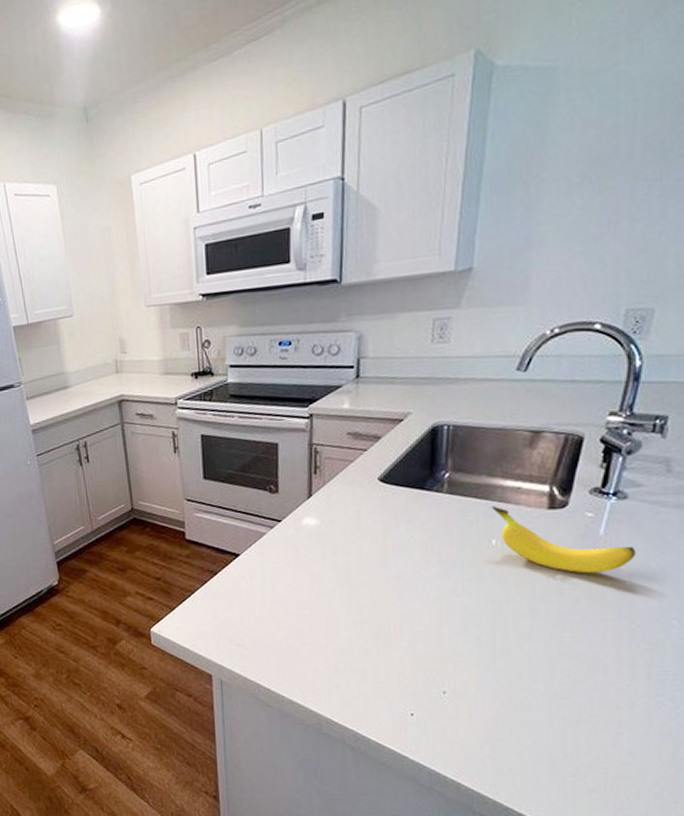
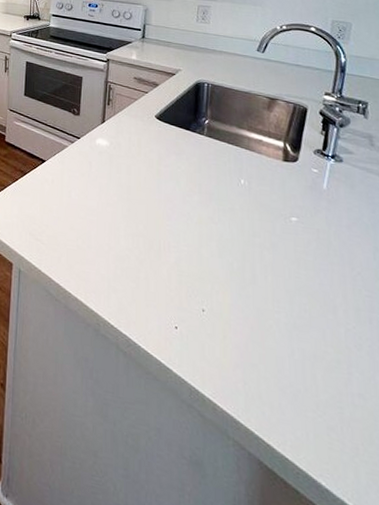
banana: present [492,506,636,574] -> none [241,152,353,222]

